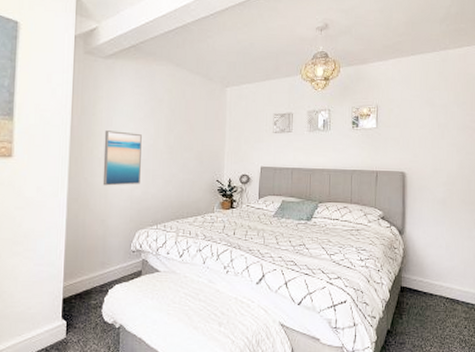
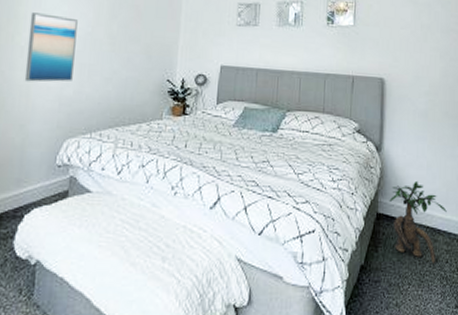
decorative plant: none [412,259,465,330] -> present [389,180,447,265]

